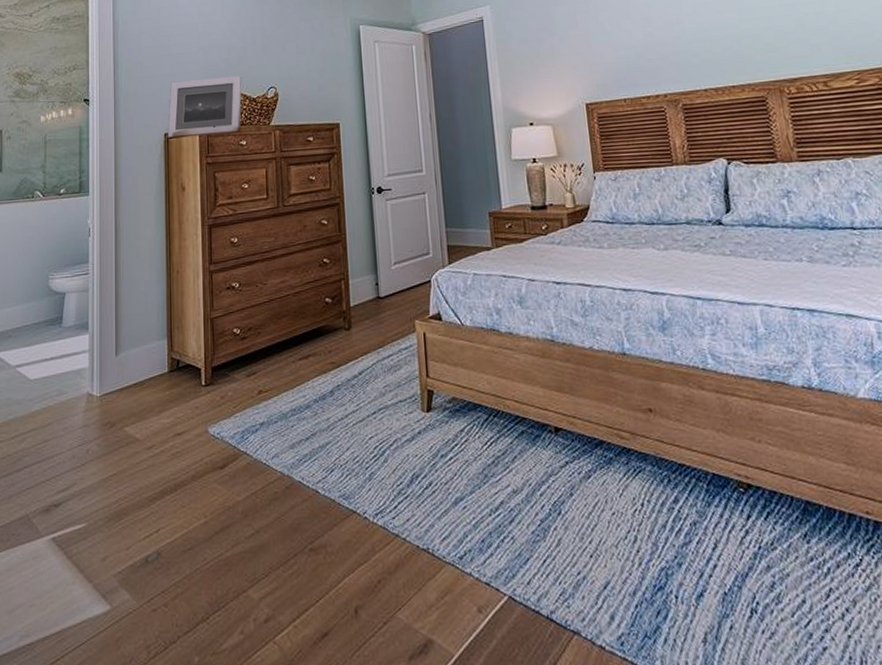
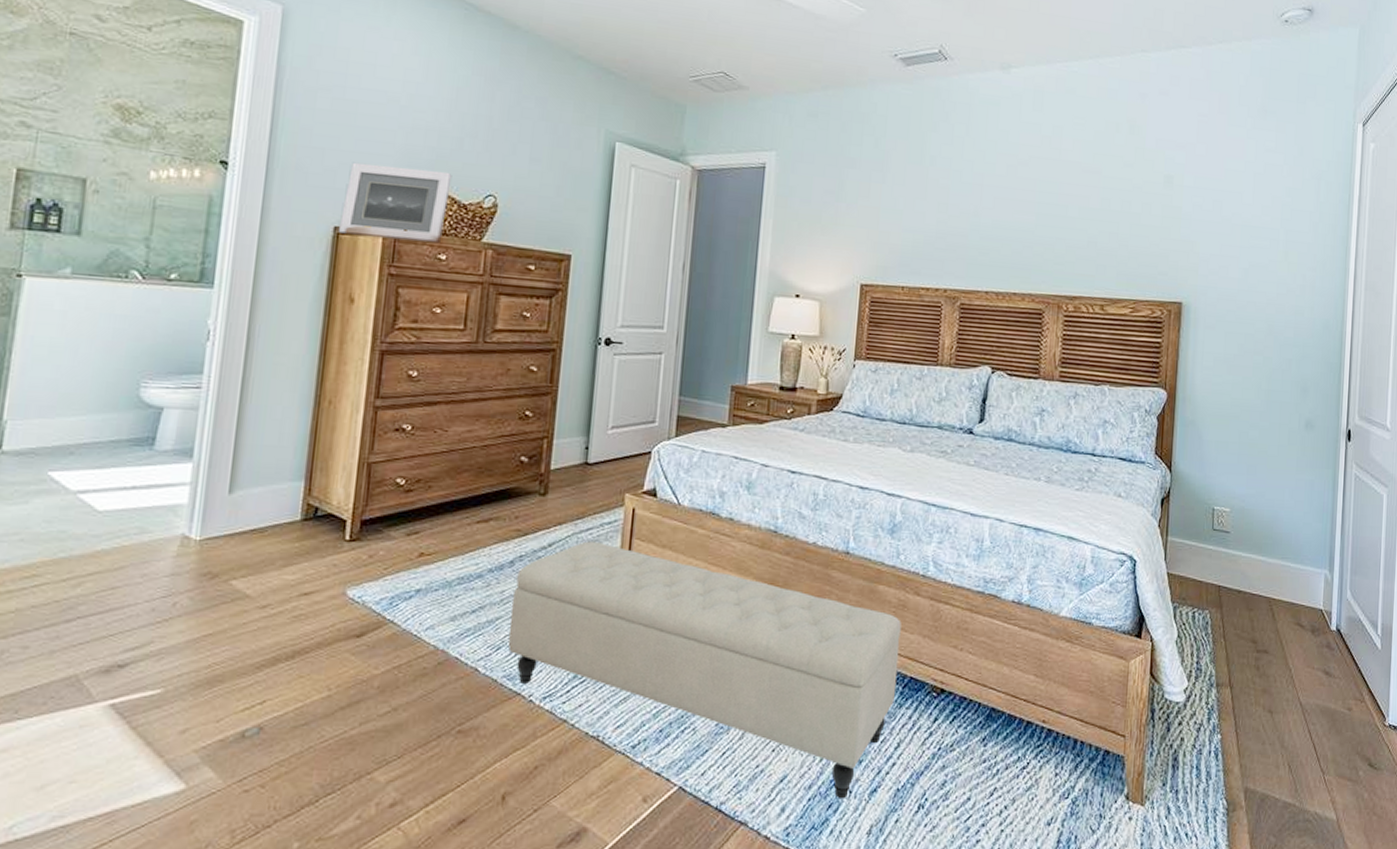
bench: none [337,366,701,604] -> present [508,541,901,798]

